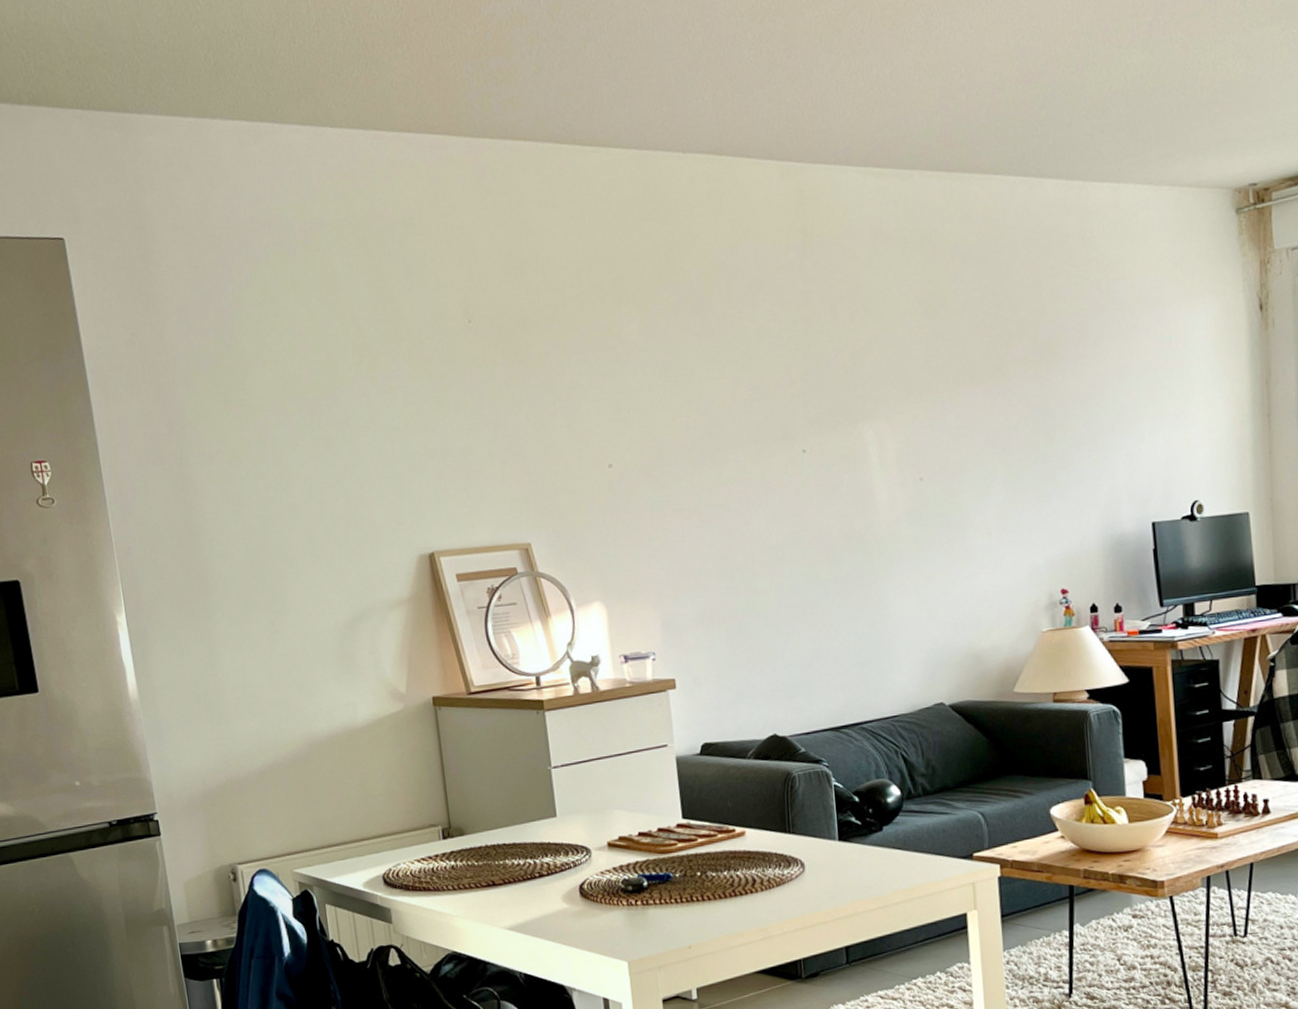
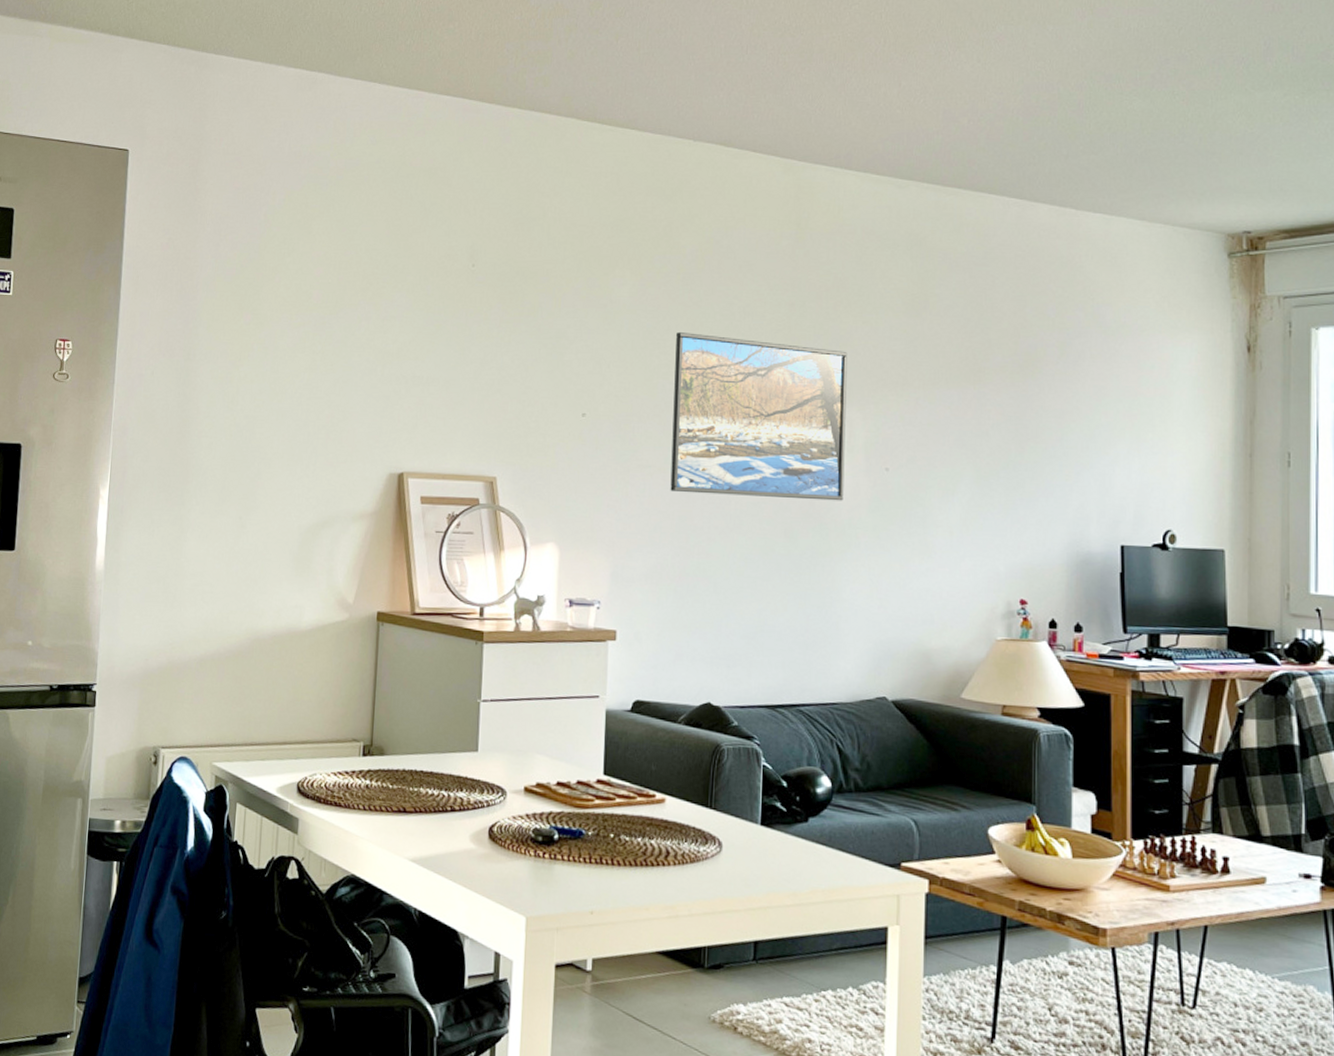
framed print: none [693,362,882,532] -> present [670,332,847,501]

